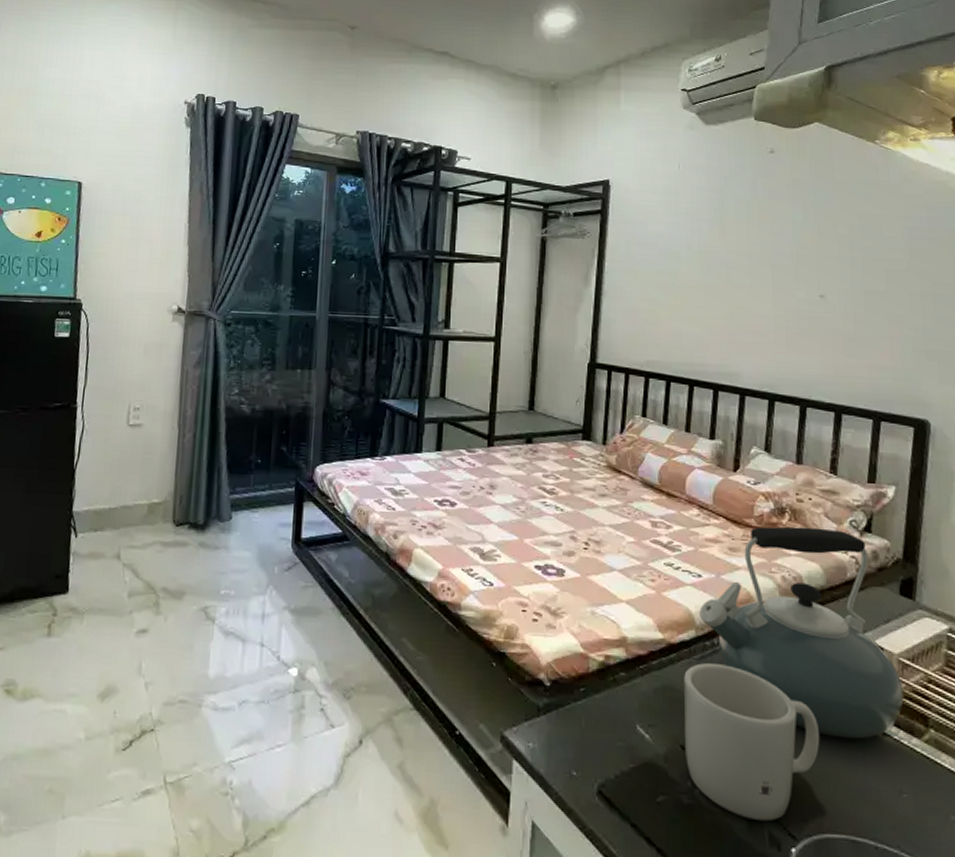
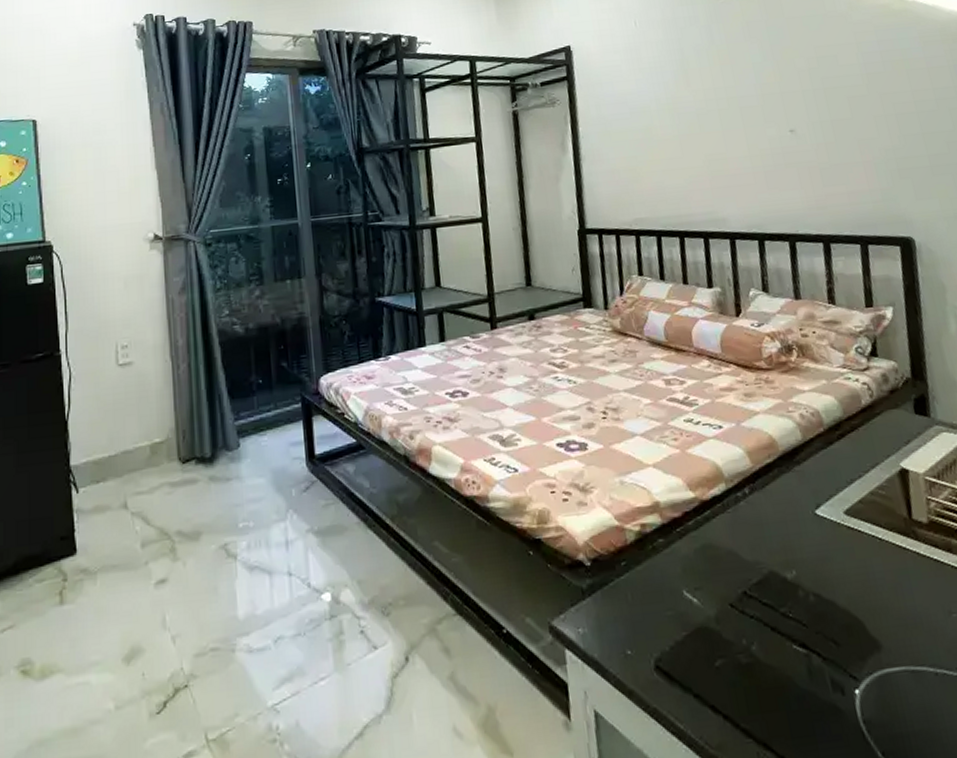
mug: present [683,663,820,821] -> none [721,513,865,668]
kettle: present [699,526,904,739] -> none [725,359,938,569]

